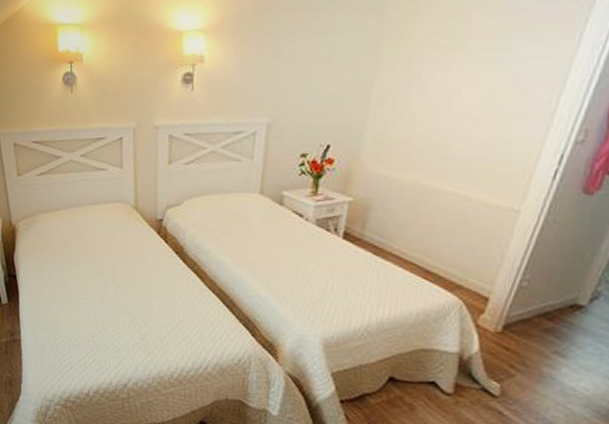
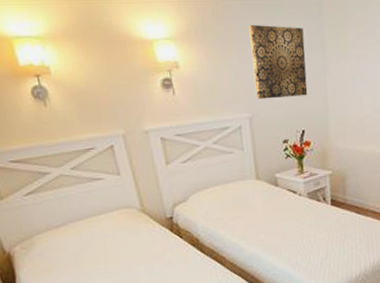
wall art: none [281,17,357,105] -> present [249,24,308,100]

